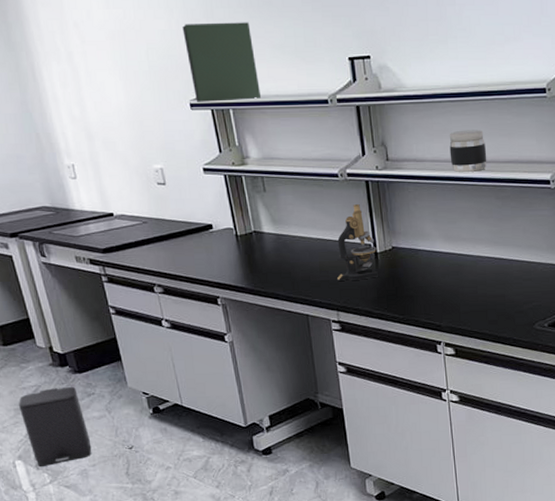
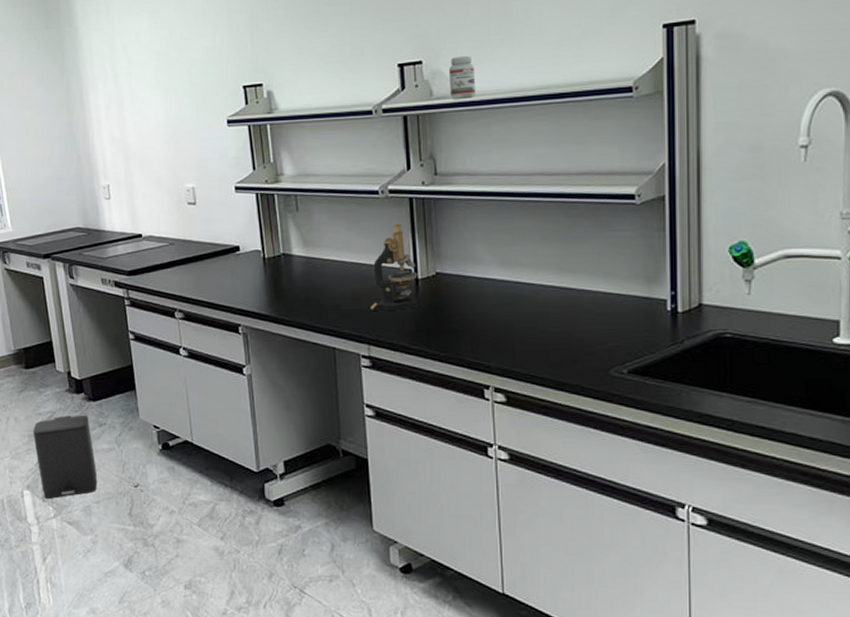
binder: present [182,22,262,102] -> none [226,33,301,118]
medicine bottle: none [394,54,418,93] -> present [449,56,476,100]
jar: present [449,129,487,172] -> none [510,137,555,187]

